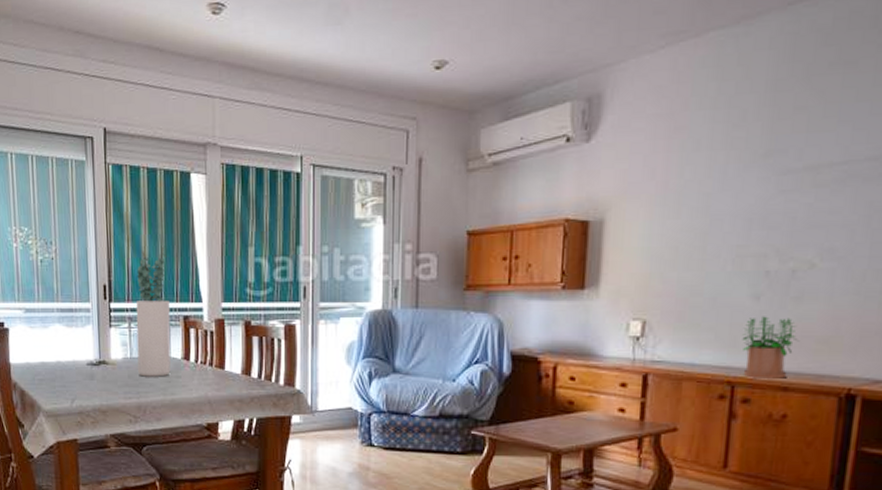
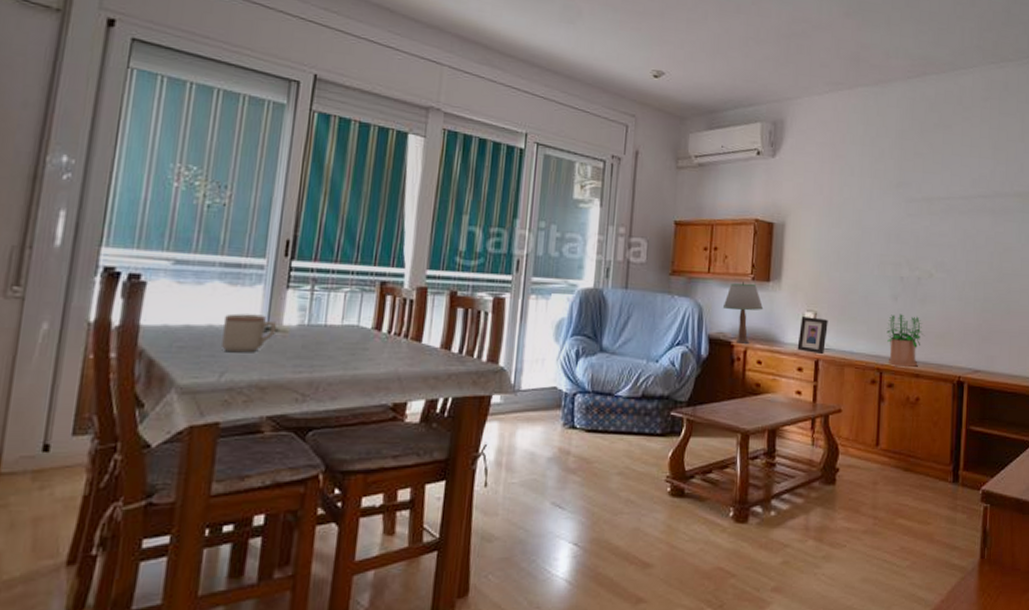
mug: none [68,351,106,383] -> present [222,313,276,353]
vase: present [135,247,171,377] -> none [315,205,369,349]
table lamp: none [528,291,577,360] -> present [723,281,764,345]
picture frame: none [620,325,661,368] -> present [797,315,828,355]

